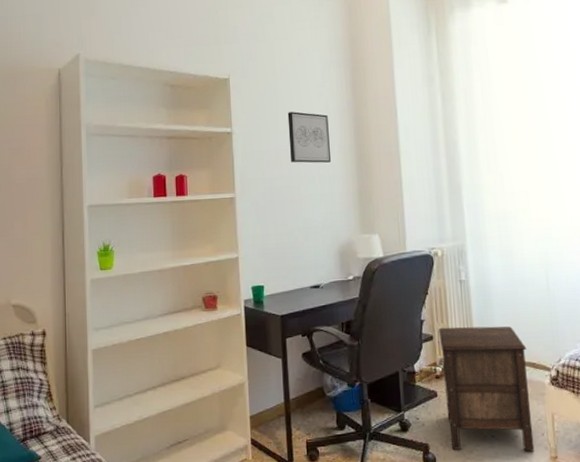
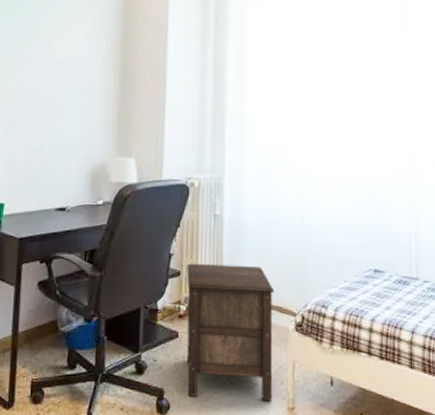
wall art: present [287,111,332,163] -> none [49,18,95,77]

